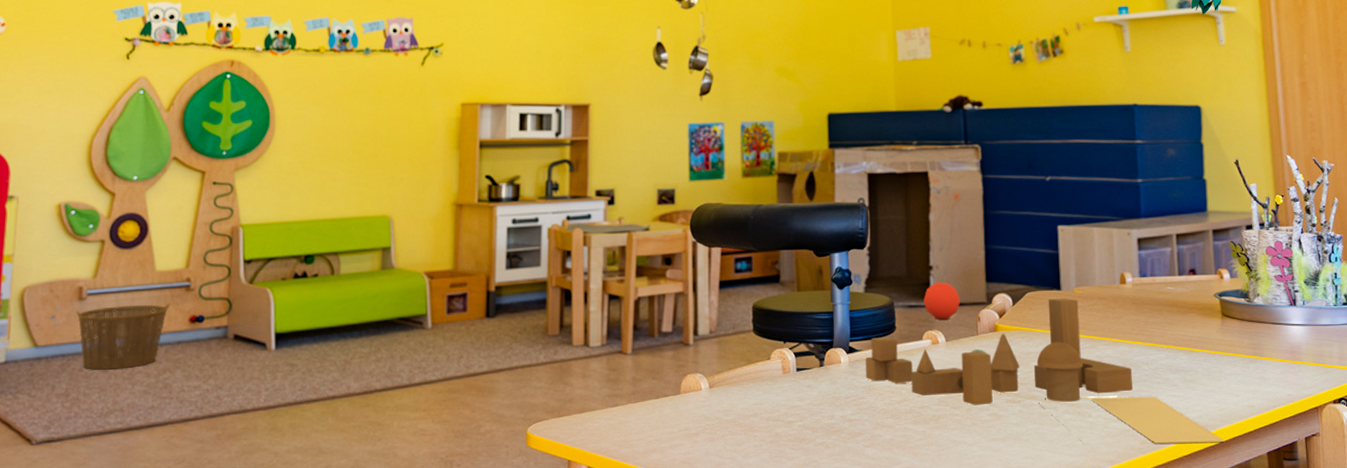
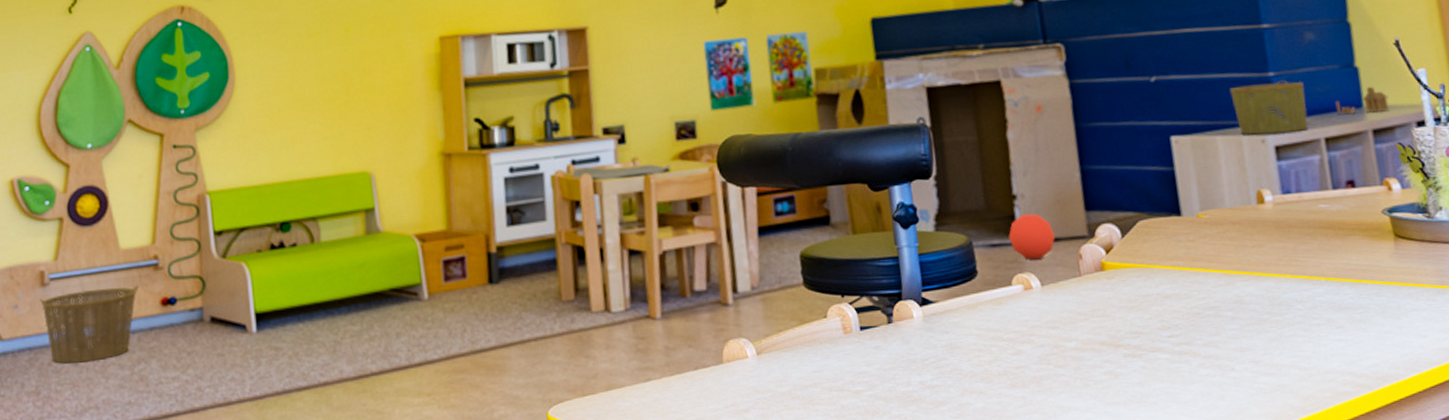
toy blocks: present [865,298,1133,406] -> none [942,225,1285,363]
paper: present [1038,396,1226,445] -> none [1165,341,1415,405]
basket: none [1107,185,1164,228] -> present [1229,79,1308,135]
wooden toy: none [1186,195,1227,217] -> present [1335,86,1389,115]

